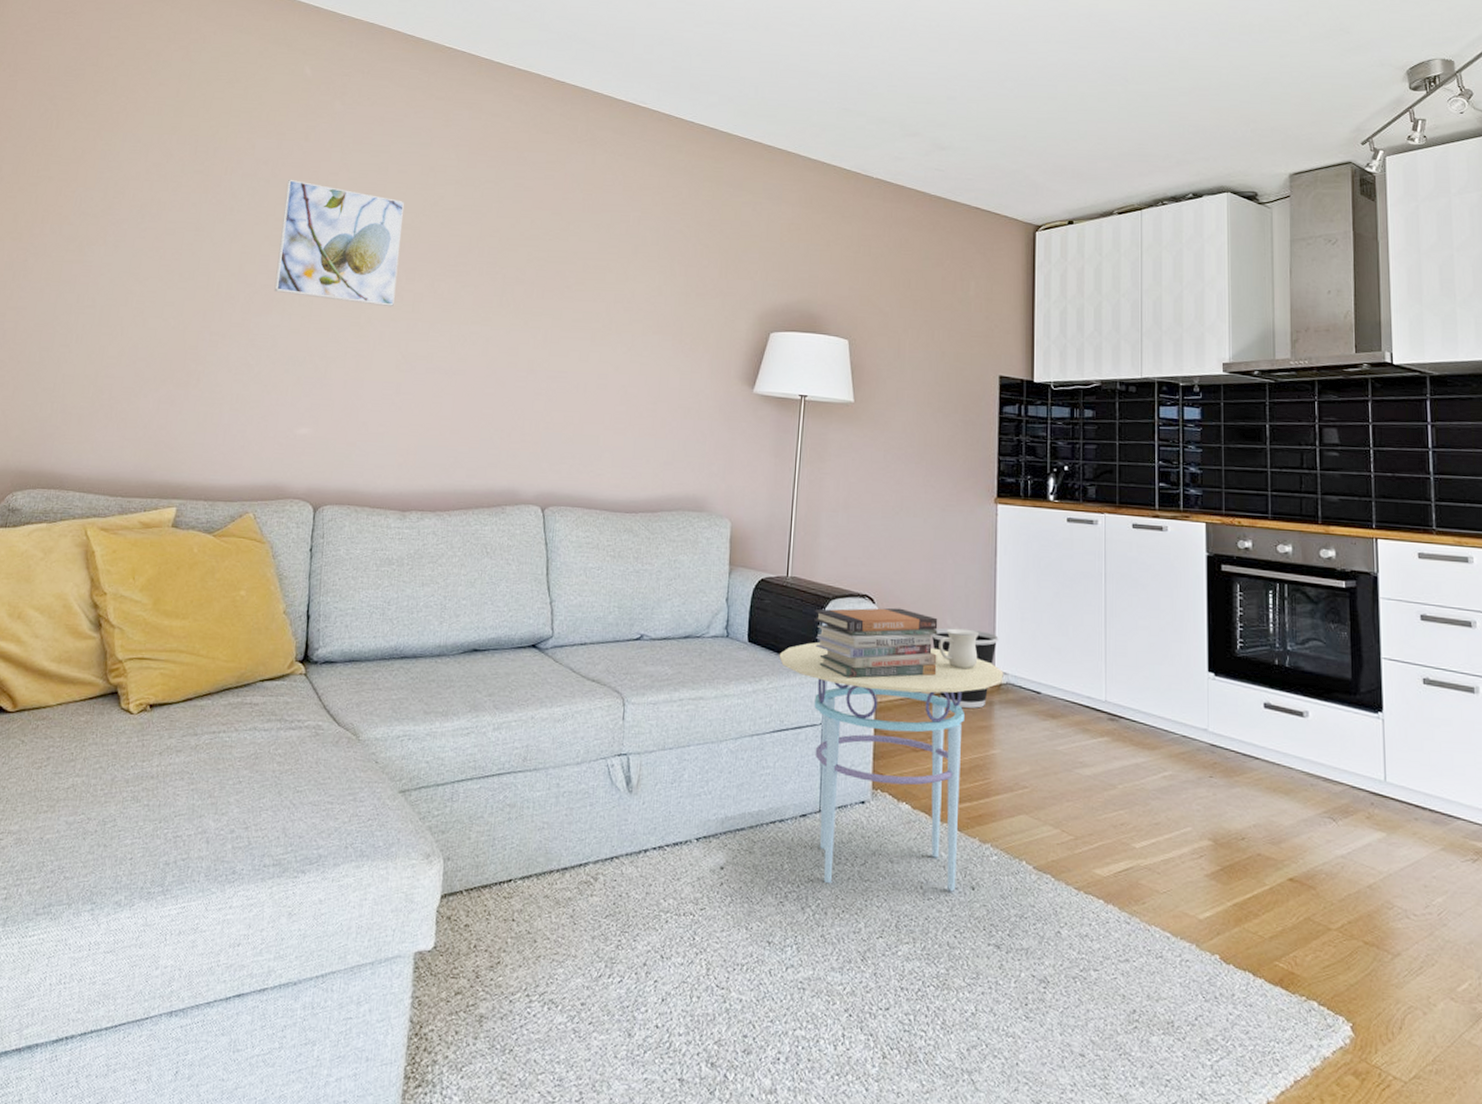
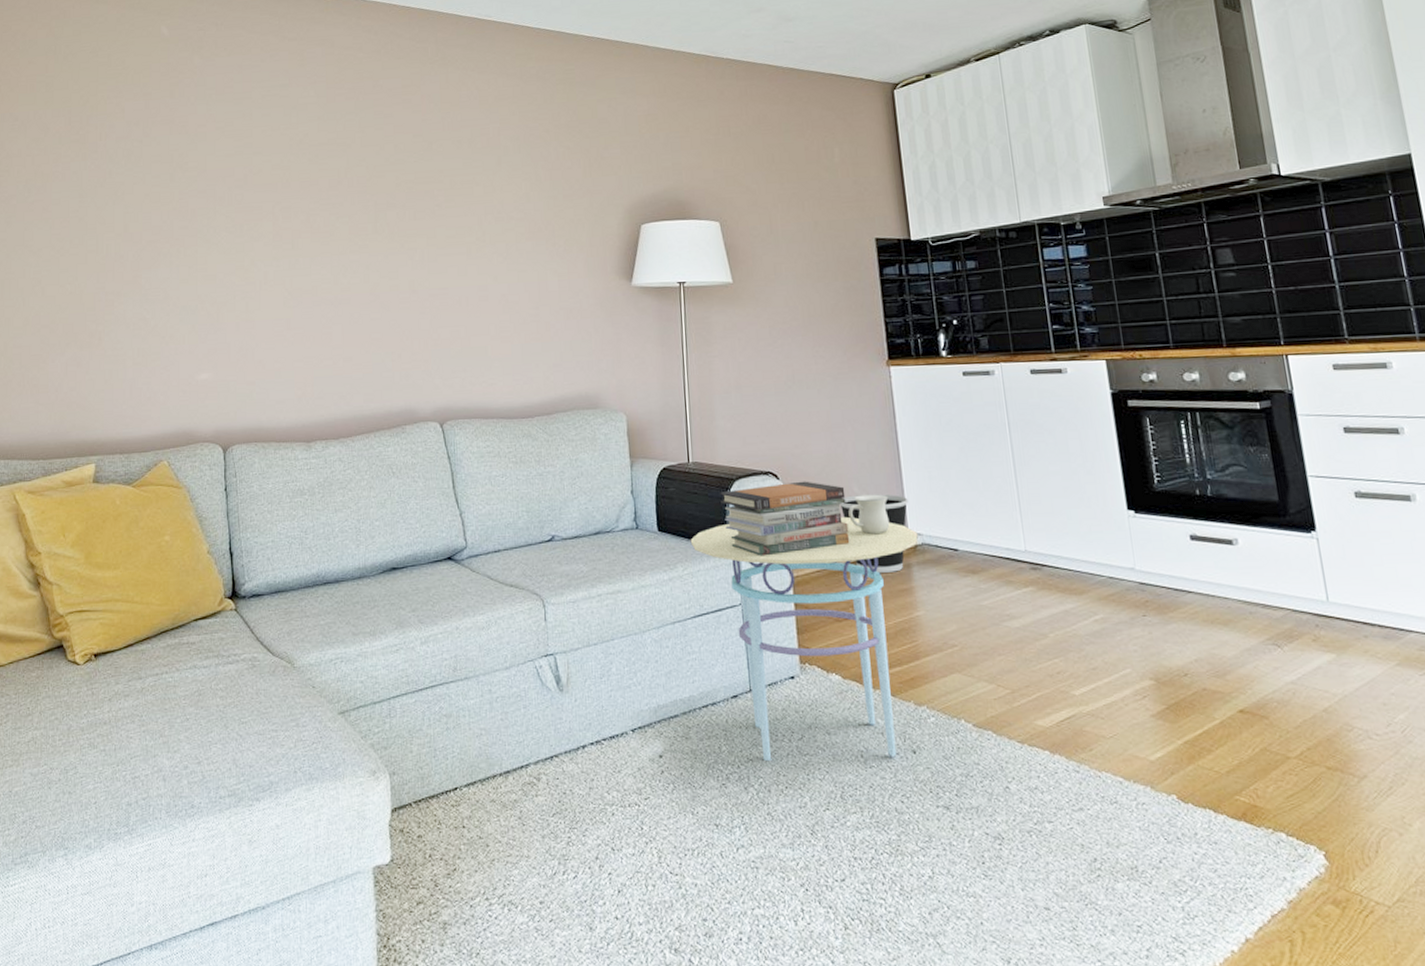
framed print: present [274,179,404,307] -> none [158,136,274,247]

